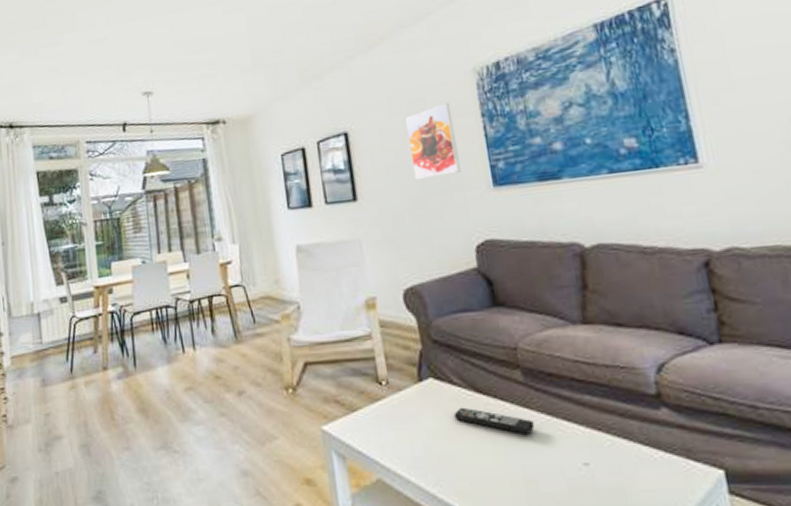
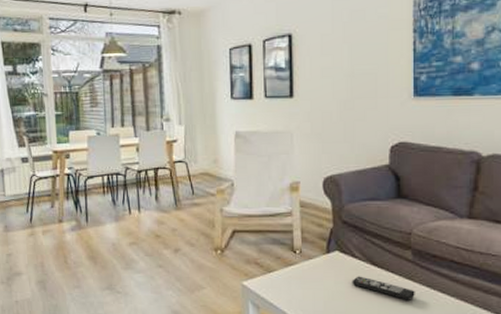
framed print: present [404,103,461,181] -> none [344,17,387,84]

